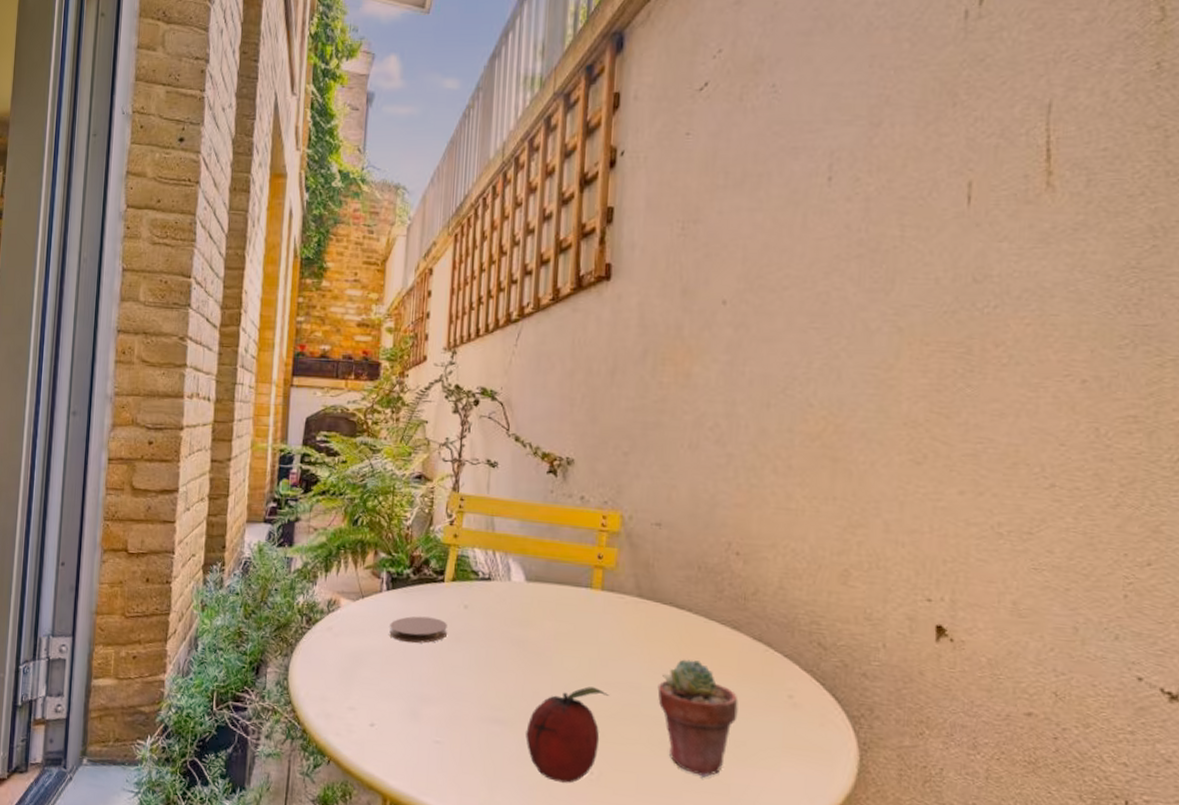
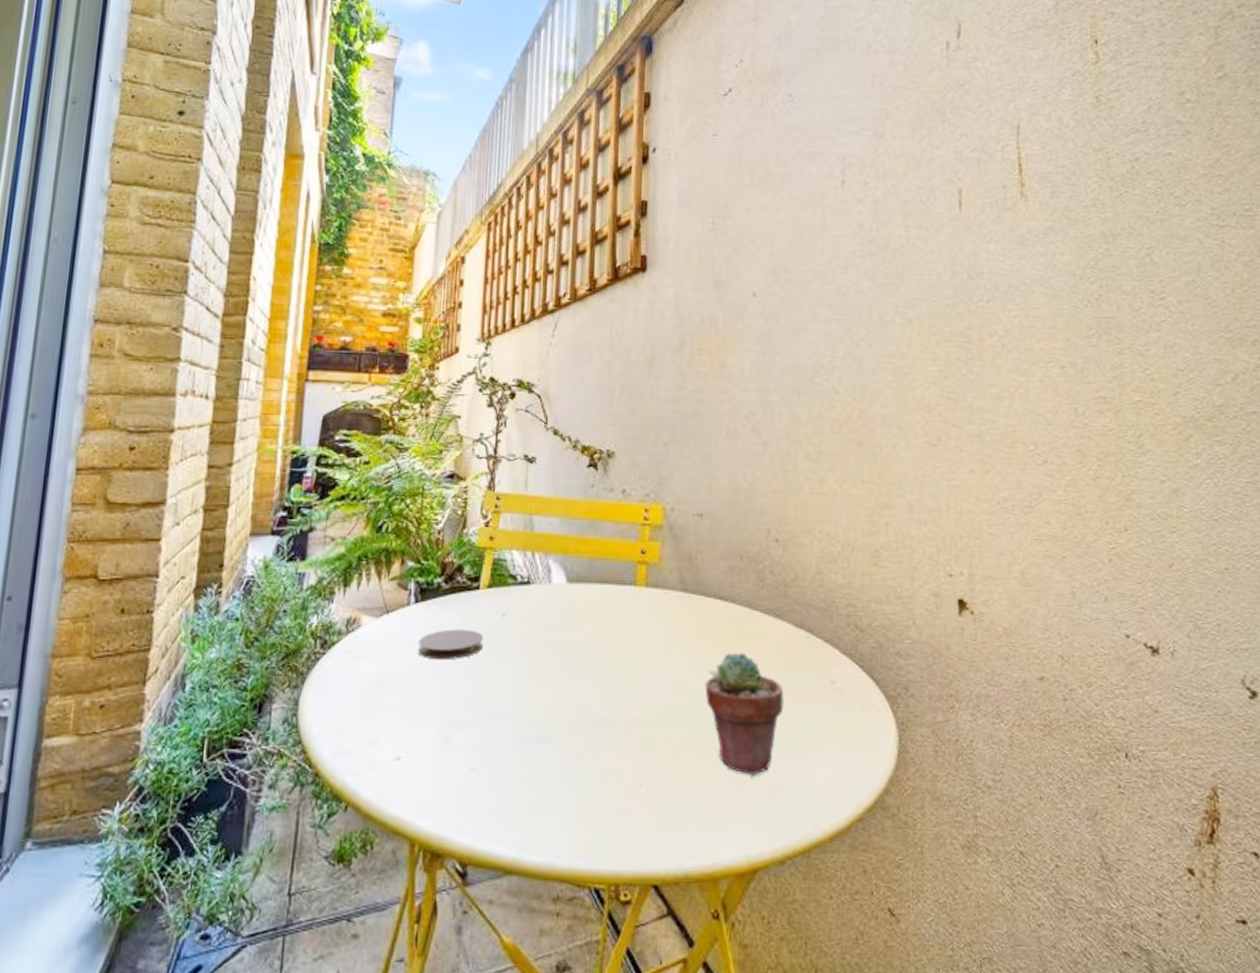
fruit: present [526,686,609,783] -> none [570,691,657,800]

